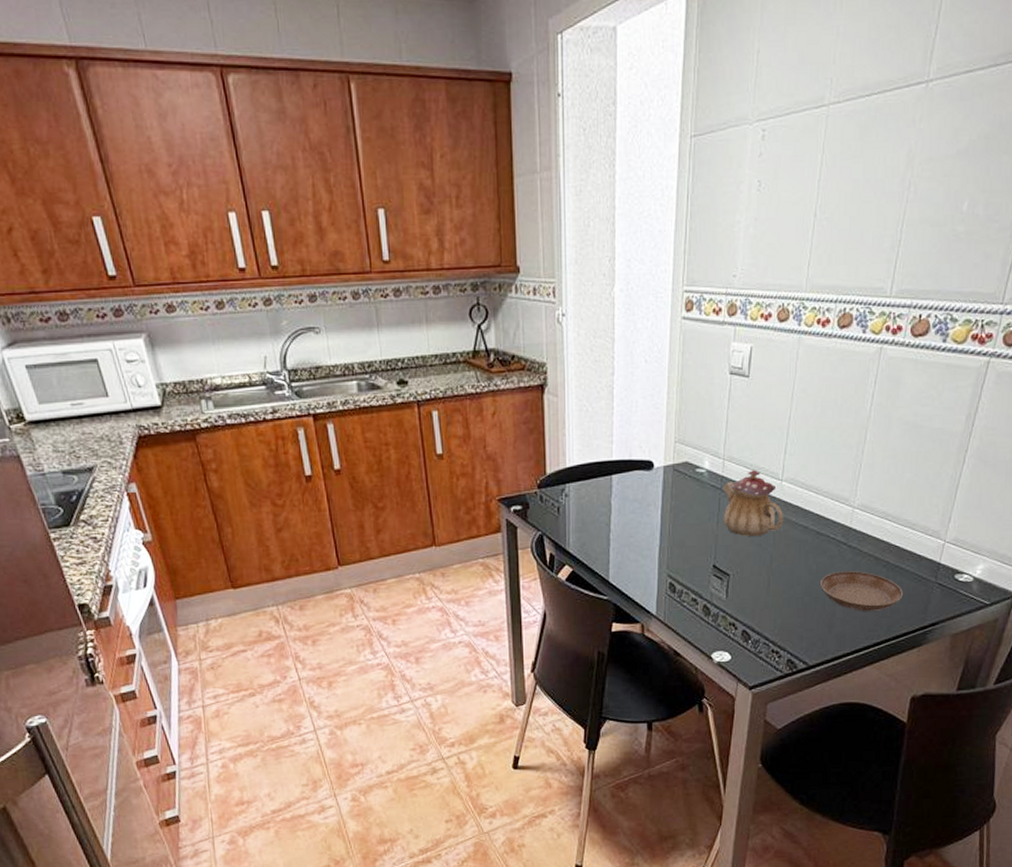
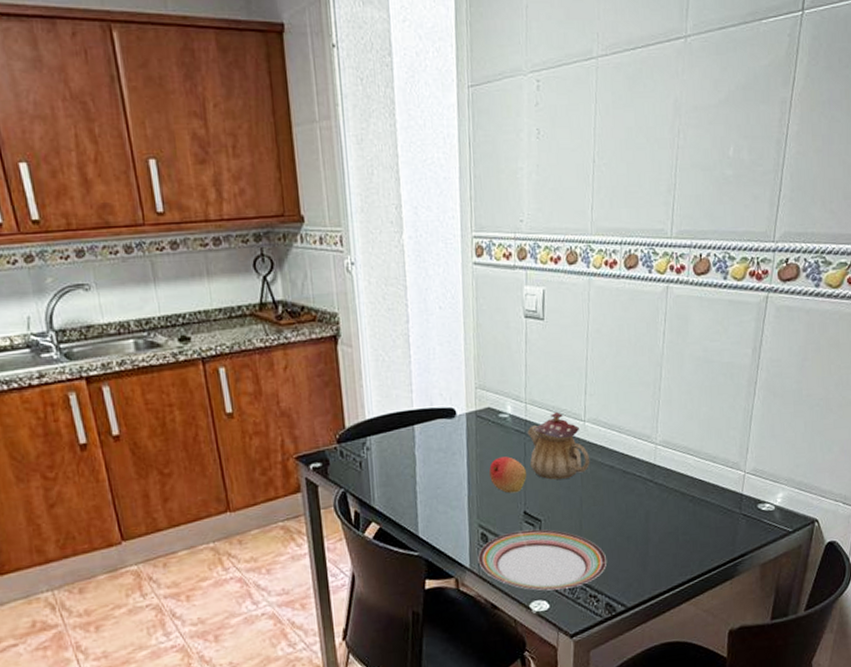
plate: none [664,583,792,643] -> present [478,529,606,591]
fruit: none [682,511,720,547] -> present [489,456,527,494]
saucer: present [821,571,903,612] -> none [631,507,711,548]

